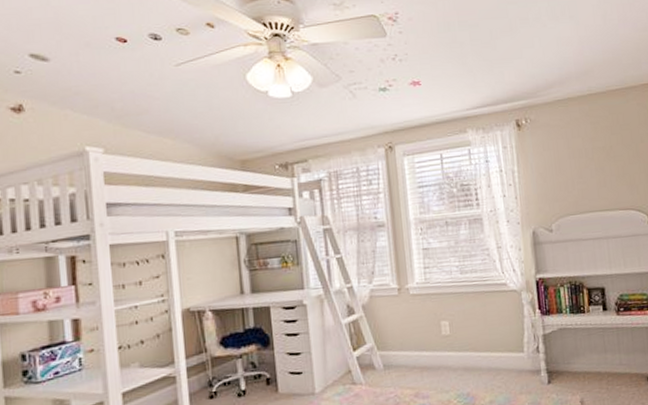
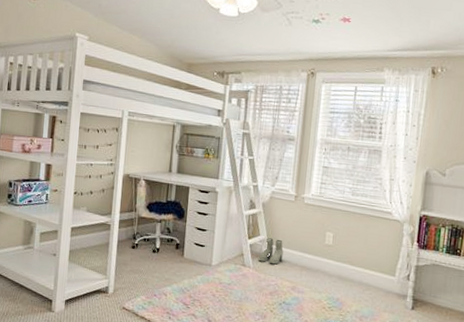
boots: none [370,343,398,375] -> present [259,238,284,265]

